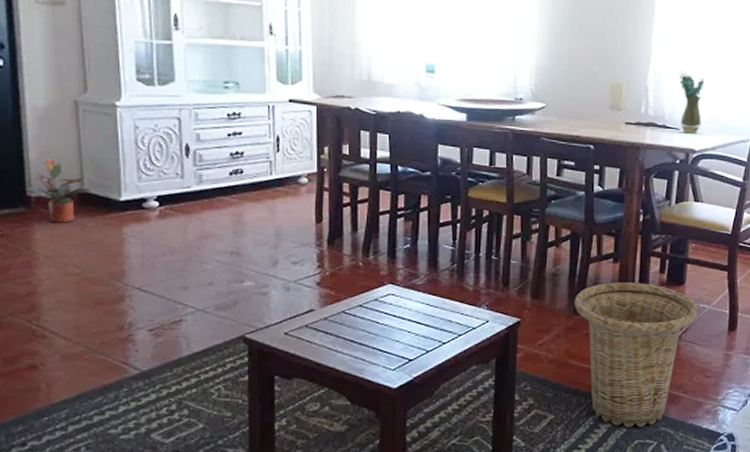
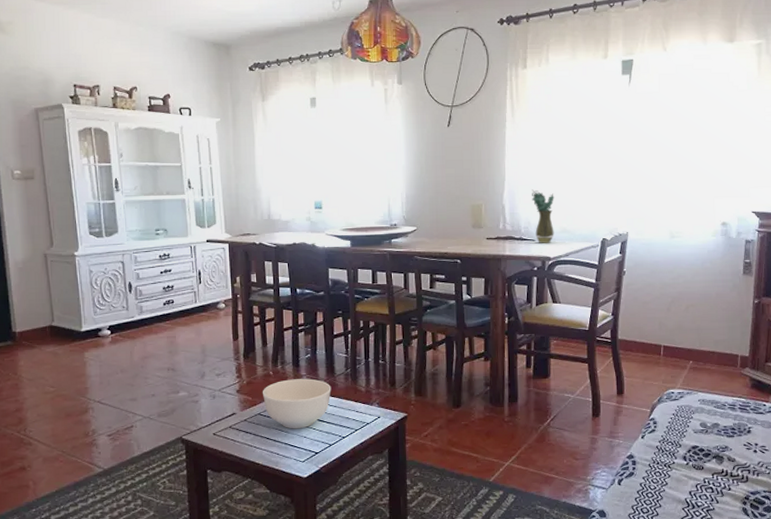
potted plant: present [24,158,93,223] -> none [10,300,61,352]
bowl: none [349,272,433,331] -> present [263,378,331,429]
basket: present [575,282,698,427] -> none [453,377,563,506]

